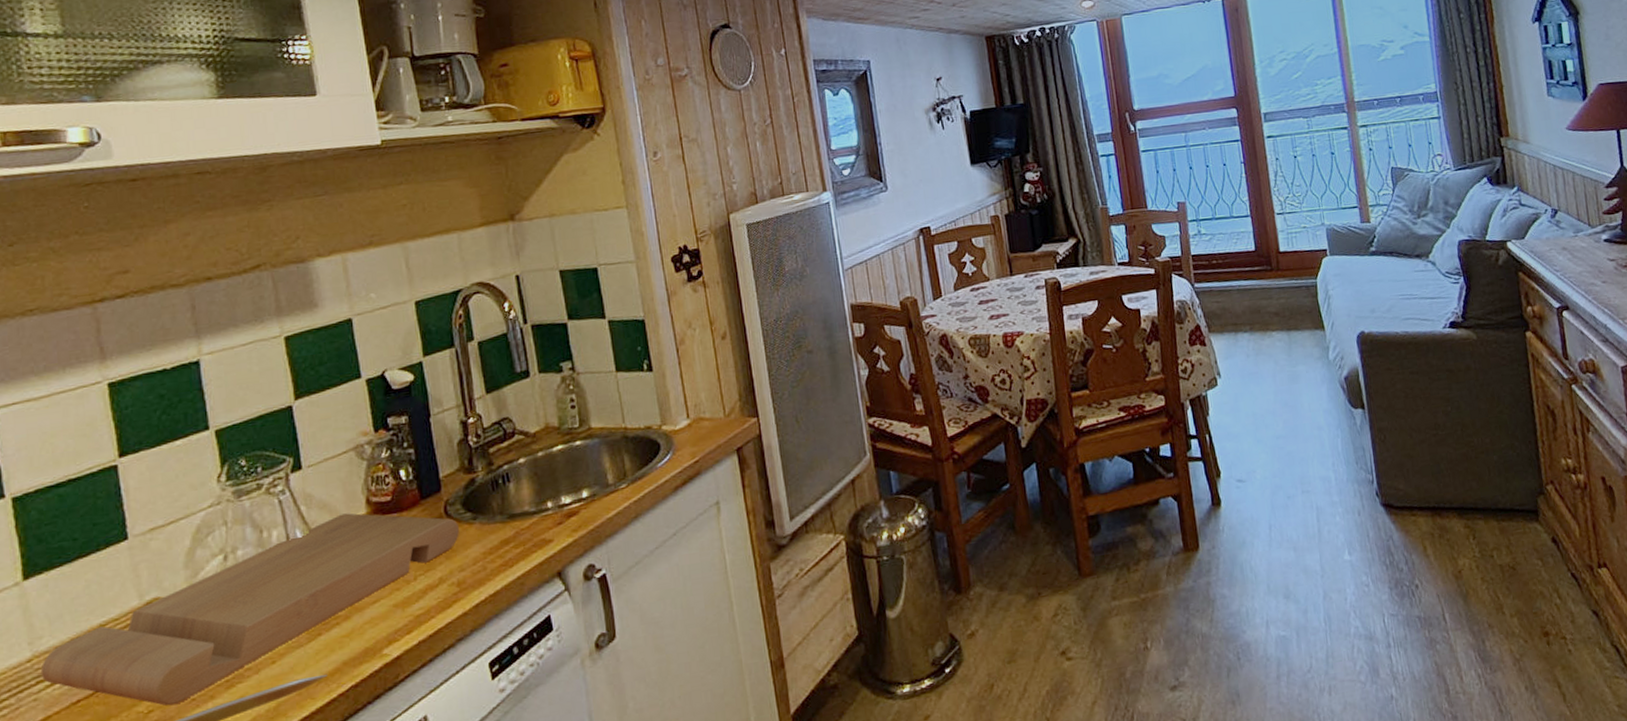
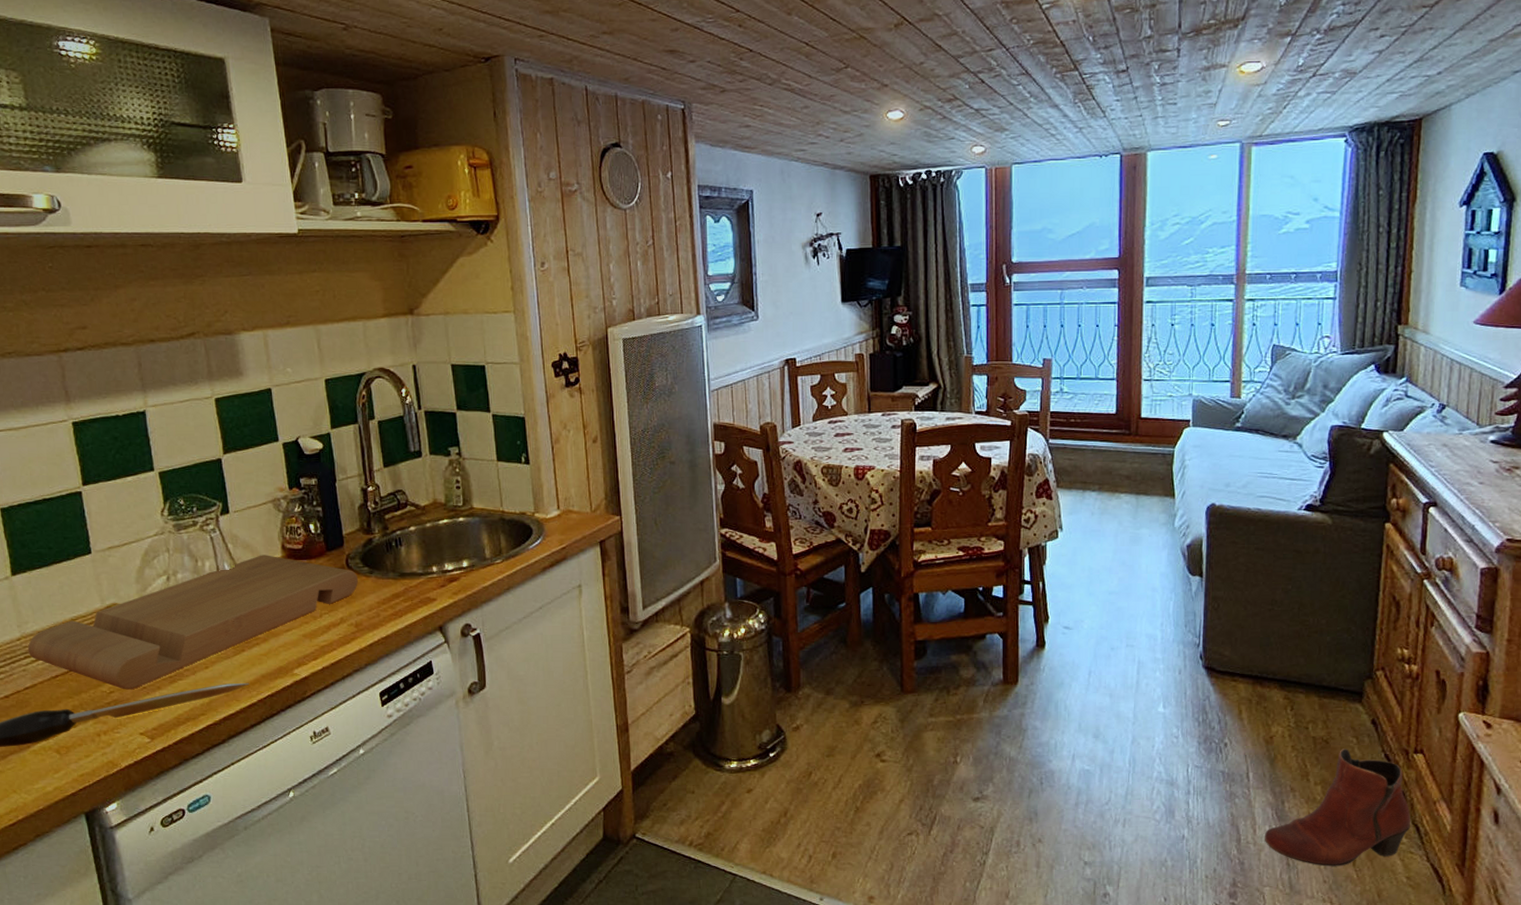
boot: none [1471,573,1611,707] -> present [1264,749,1411,866]

